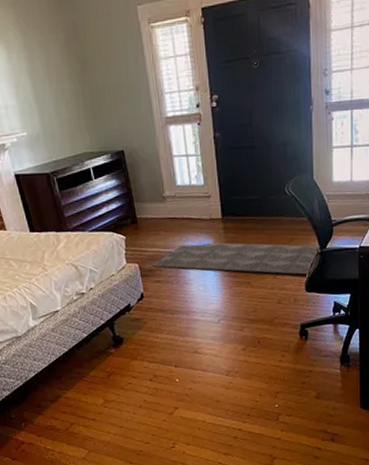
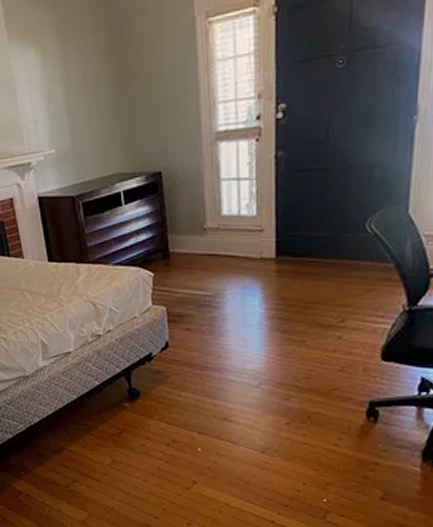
rug: present [153,242,320,275] -> none [183,287,409,338]

